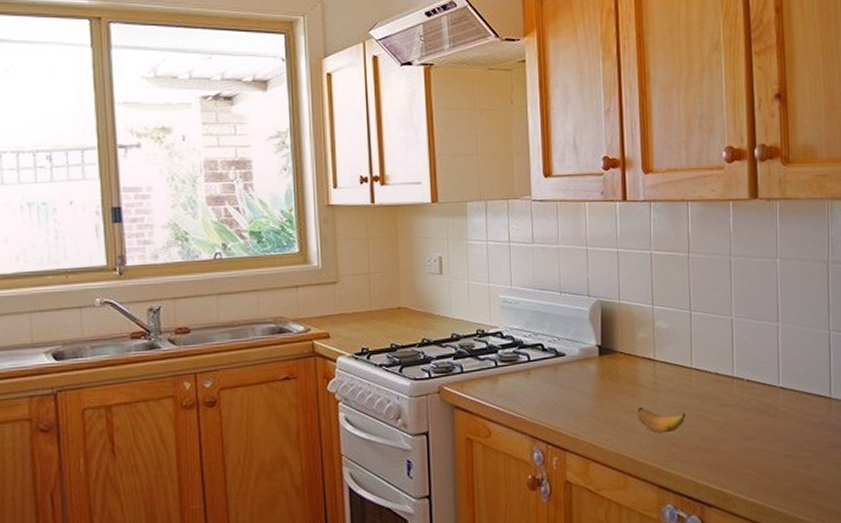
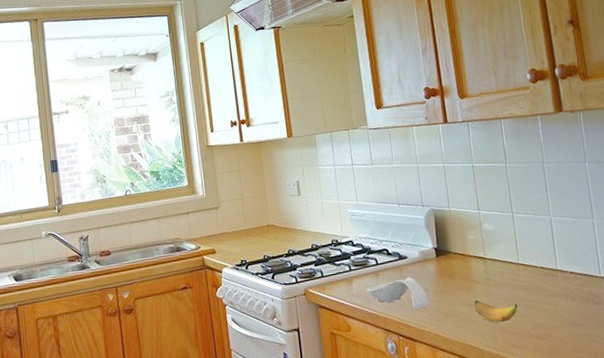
spoon rest: none [514,377,587,415] -> present [366,276,430,310]

